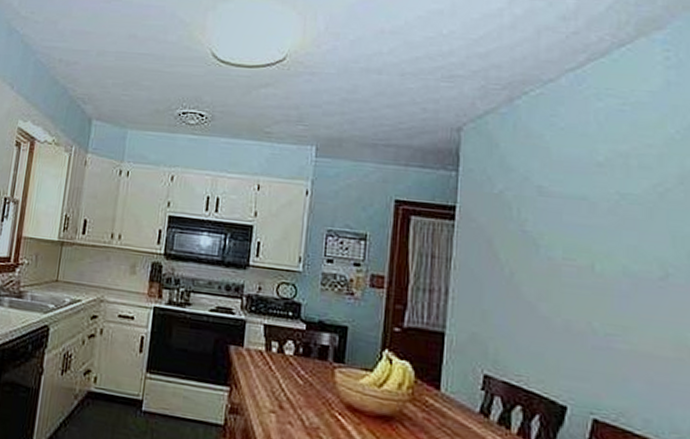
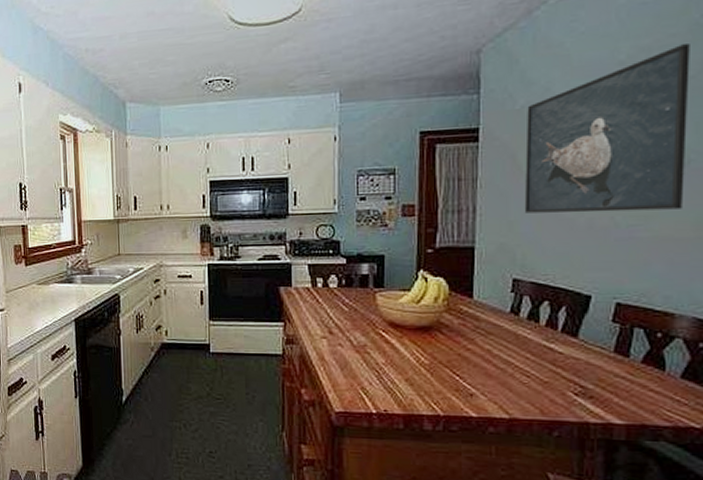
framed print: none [498,156,666,325] -> present [524,44,690,213]

